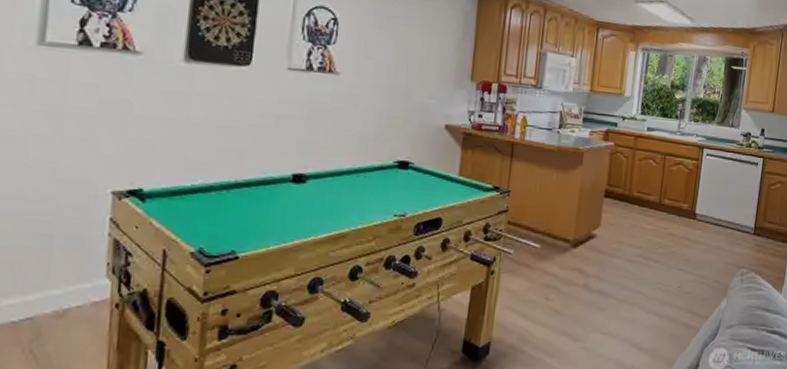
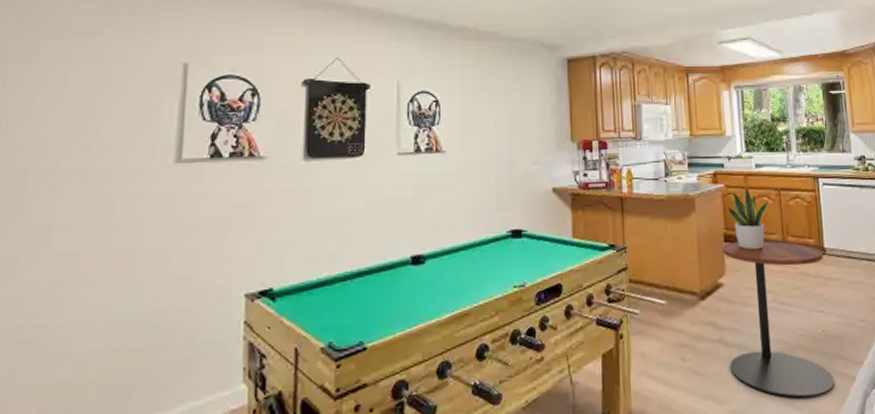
side table: none [589,197,693,344] -> present [722,240,835,399]
potted plant: none [613,148,654,208] -> present [728,187,769,251]

